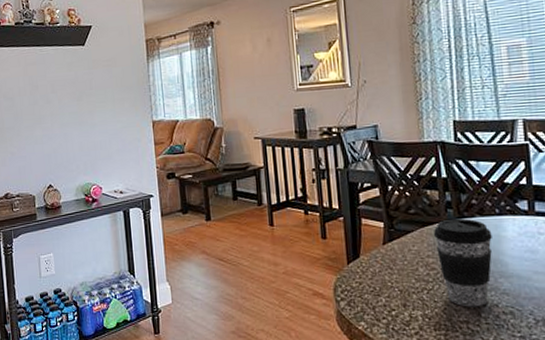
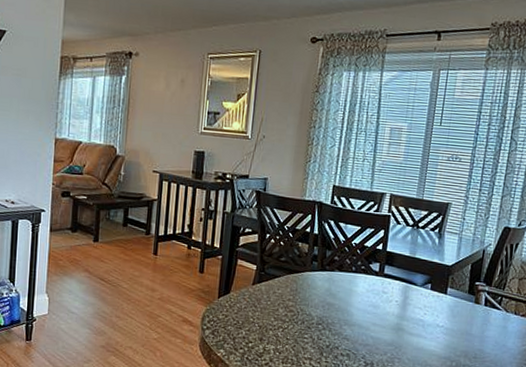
coffee cup: present [433,218,492,307] -> none [297,270,346,348]

